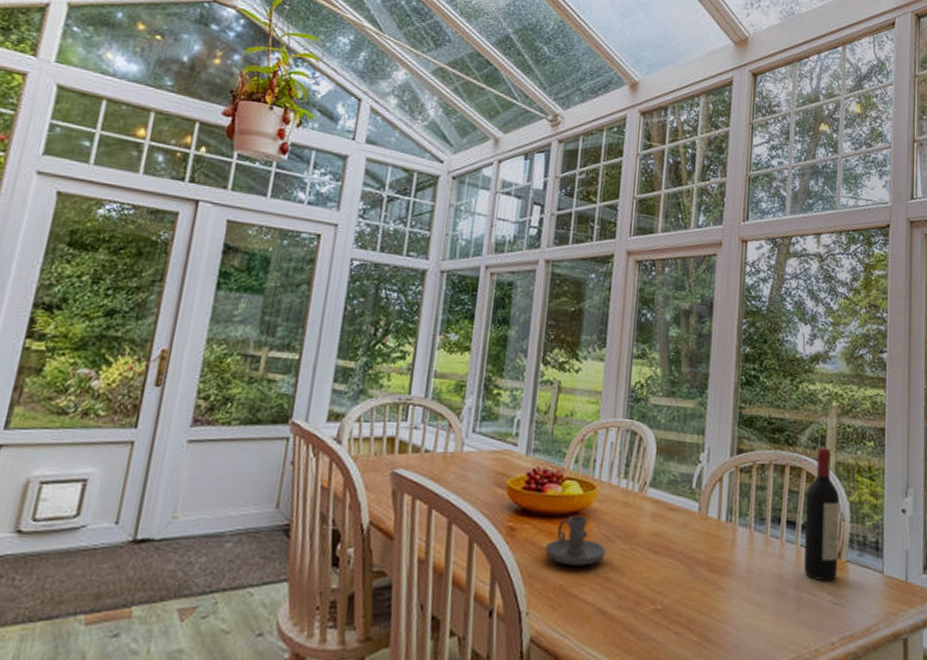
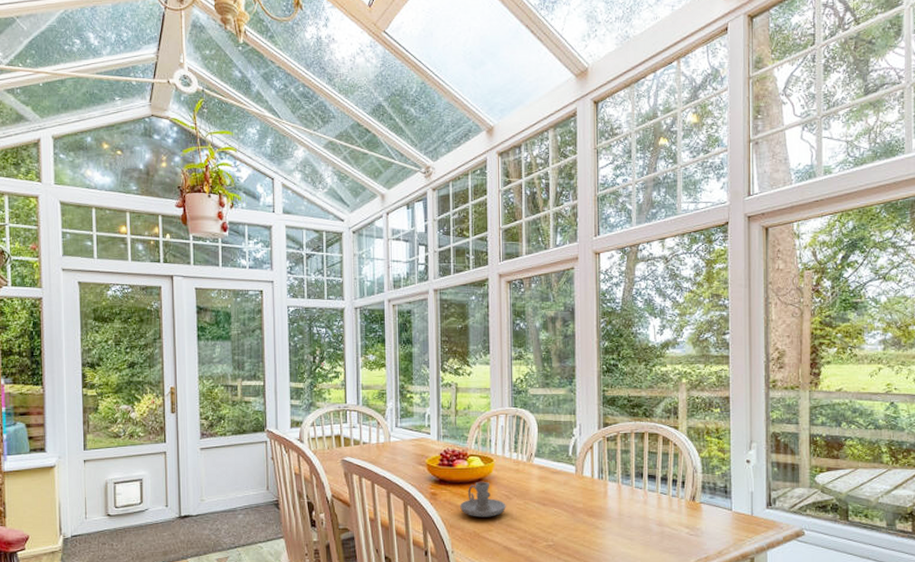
wine bottle: present [804,447,839,581] -> none [663,417,692,518]

